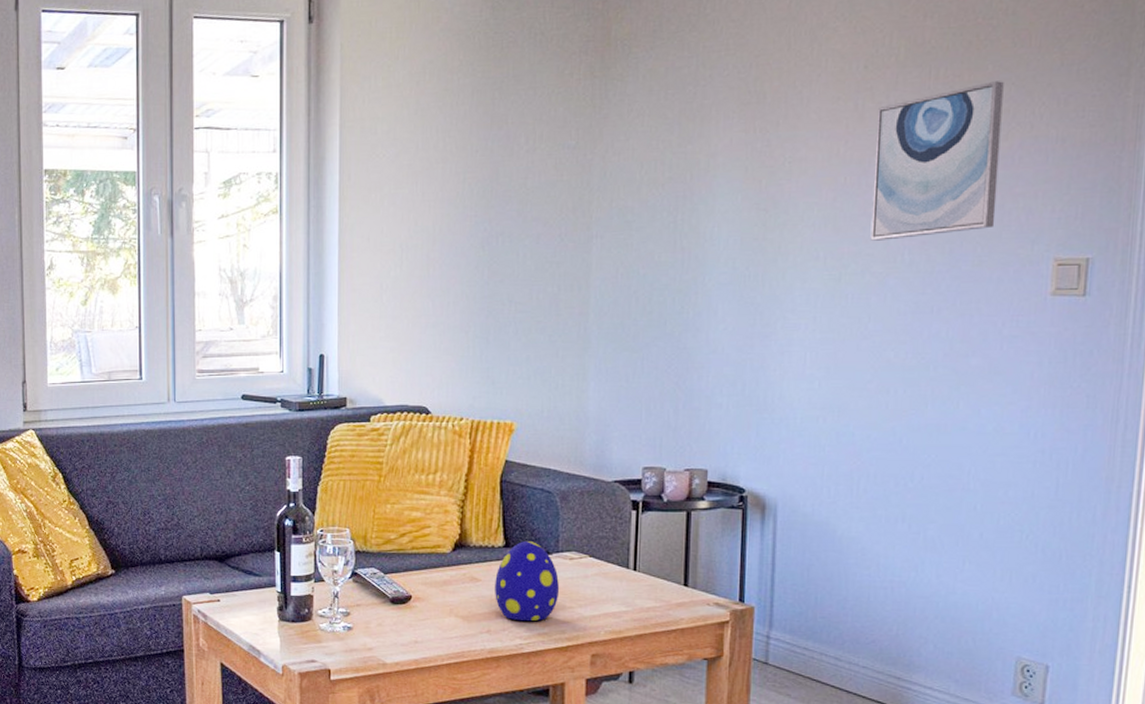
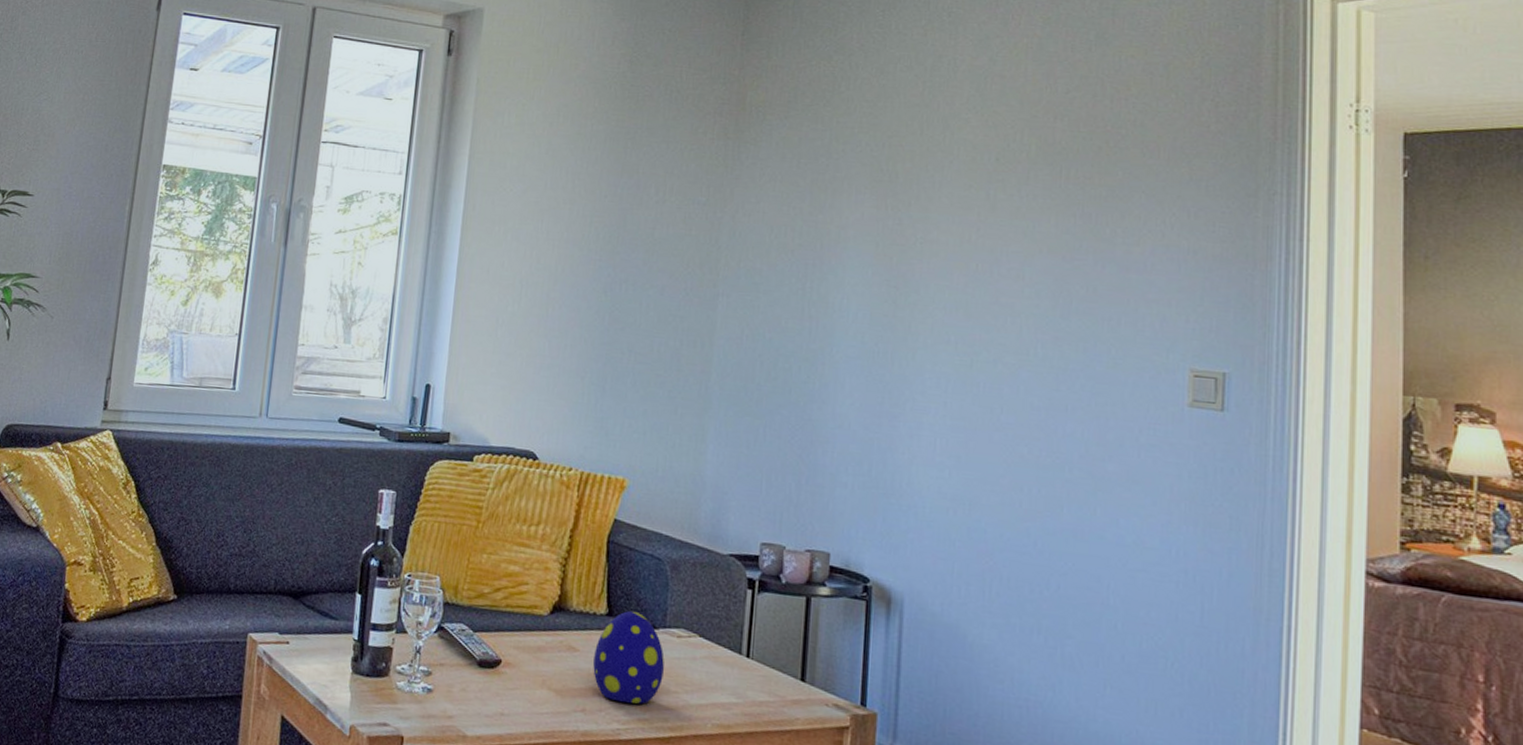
wall art: present [870,81,1004,241] -> none [1002,187,1134,332]

